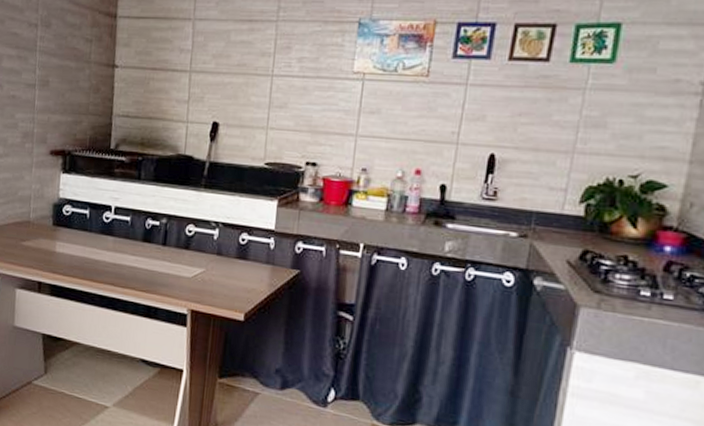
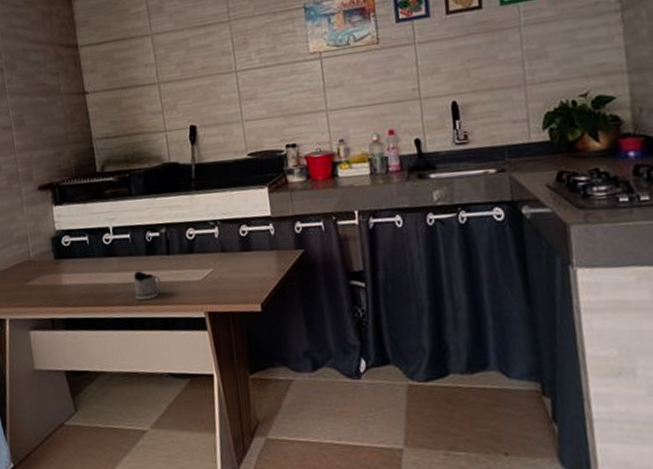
tea glass holder: none [122,255,152,285] -> present [133,271,162,301]

